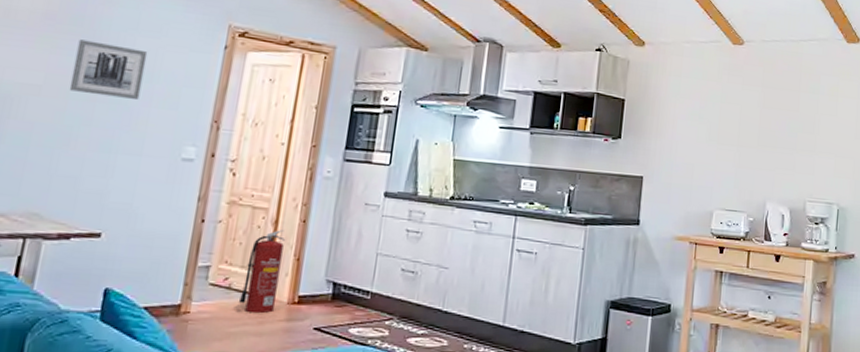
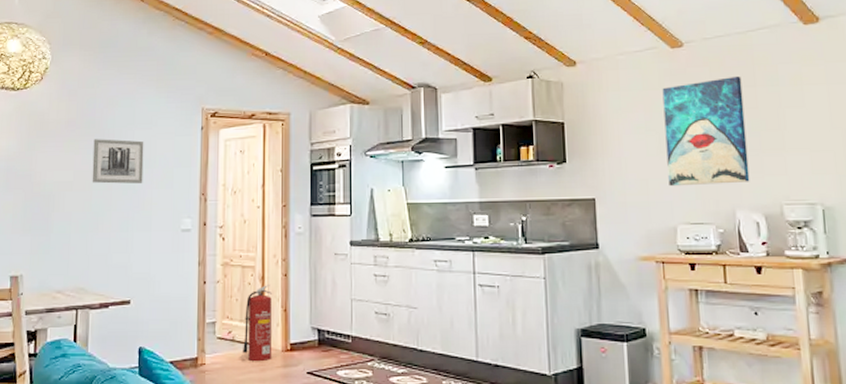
wall art: none [712,79,789,178] -> present [662,75,750,187]

